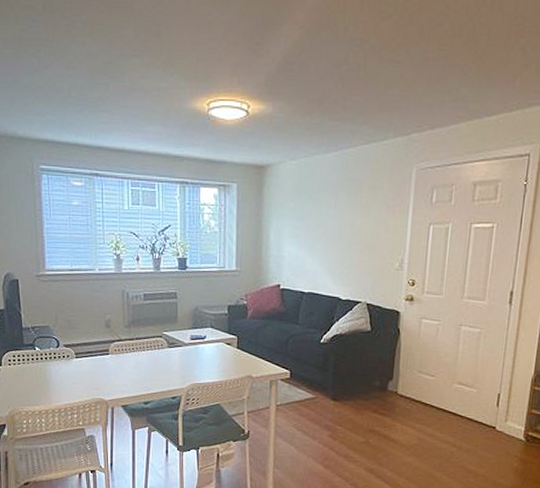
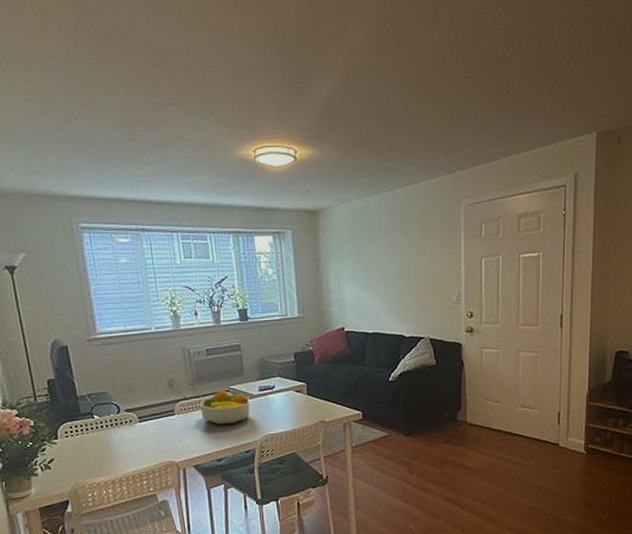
fruit bowl: none [133,334,181,370] -> present [200,389,250,425]

